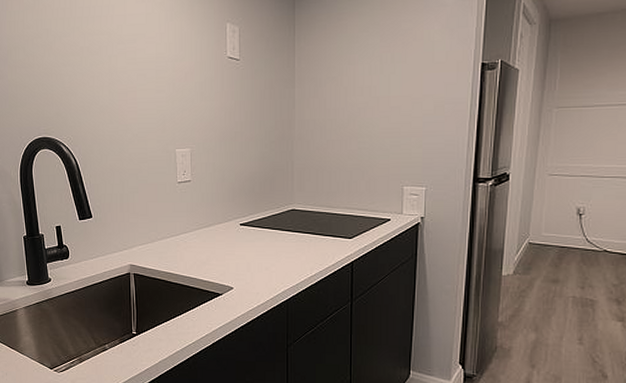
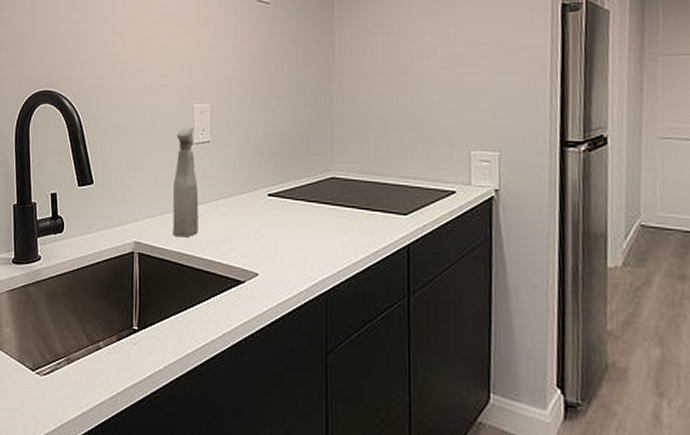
spray bottle: none [161,168,183,260] -> present [172,126,199,238]

